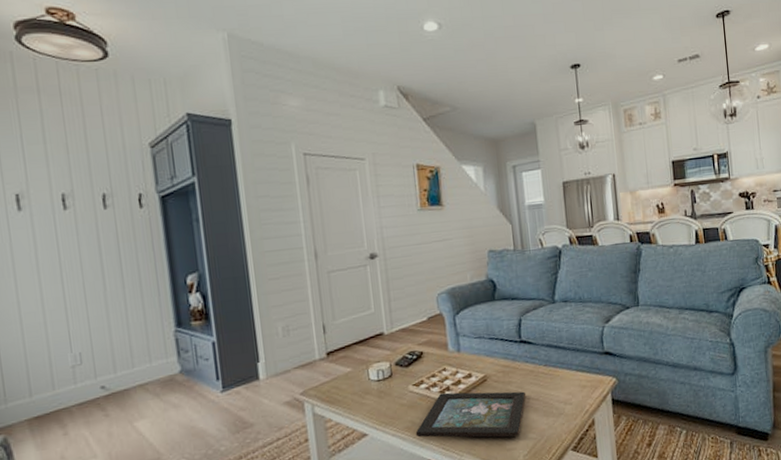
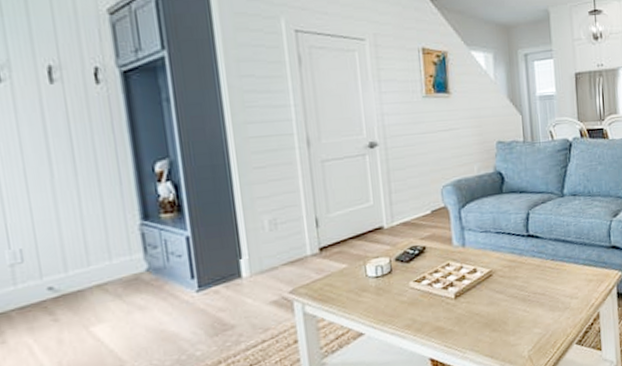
decorative tray: present [415,391,526,438] -> none [416,286,533,336]

